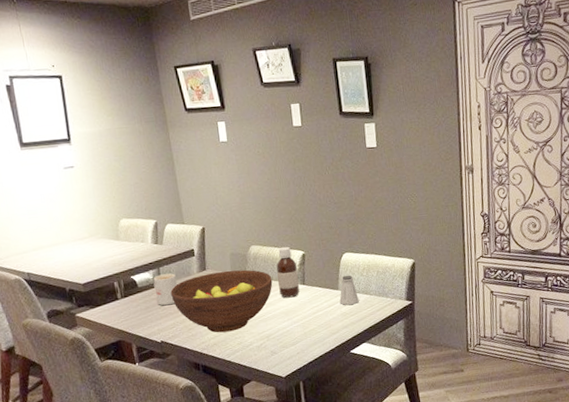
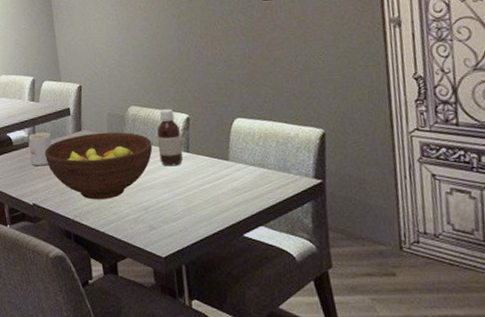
saltshaker: present [339,275,359,305] -> none [230,144,254,179]

